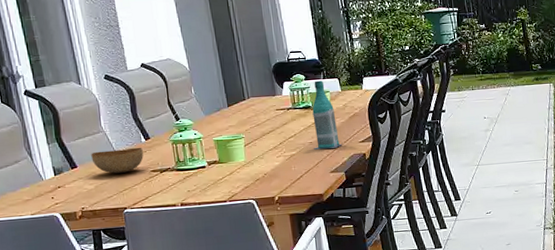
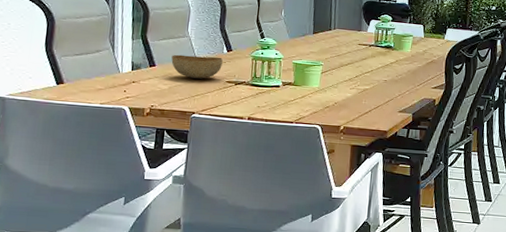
bottle: present [312,80,342,150] -> none [387,24,415,90]

